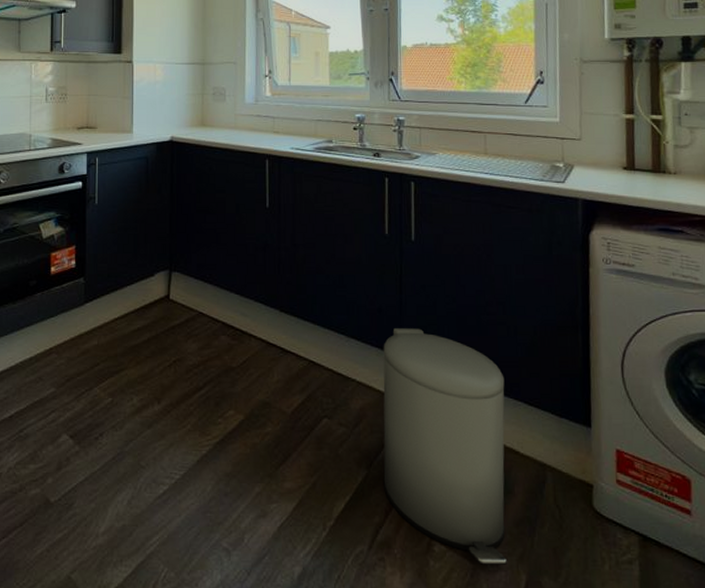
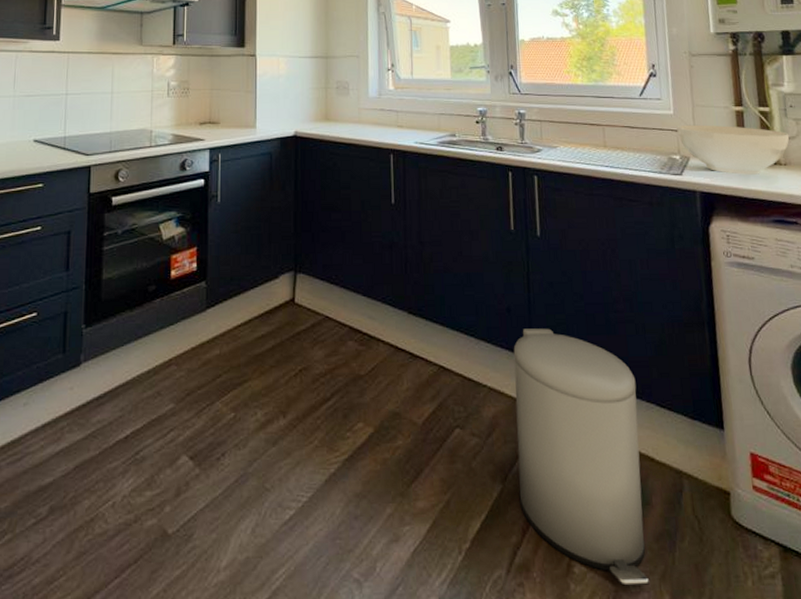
bowl: none [562,132,682,183] -> present [676,124,790,175]

